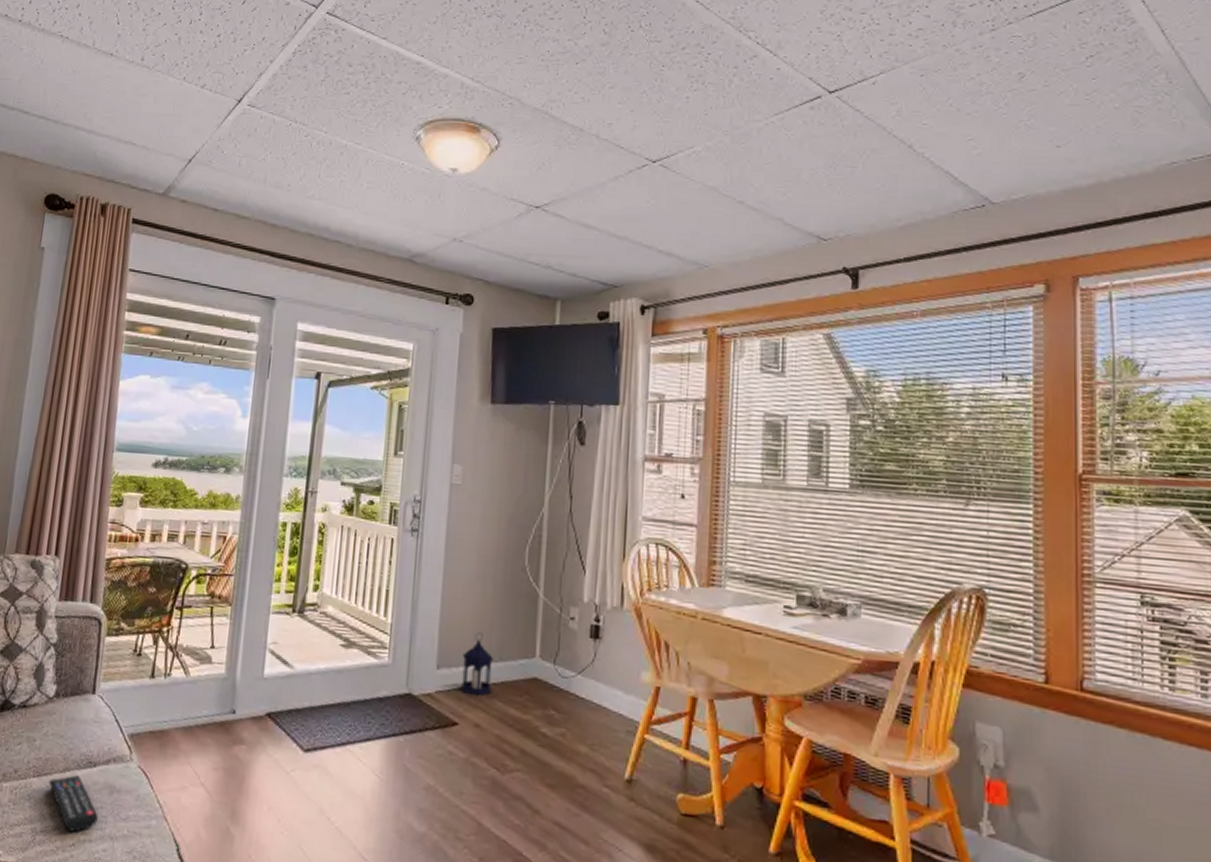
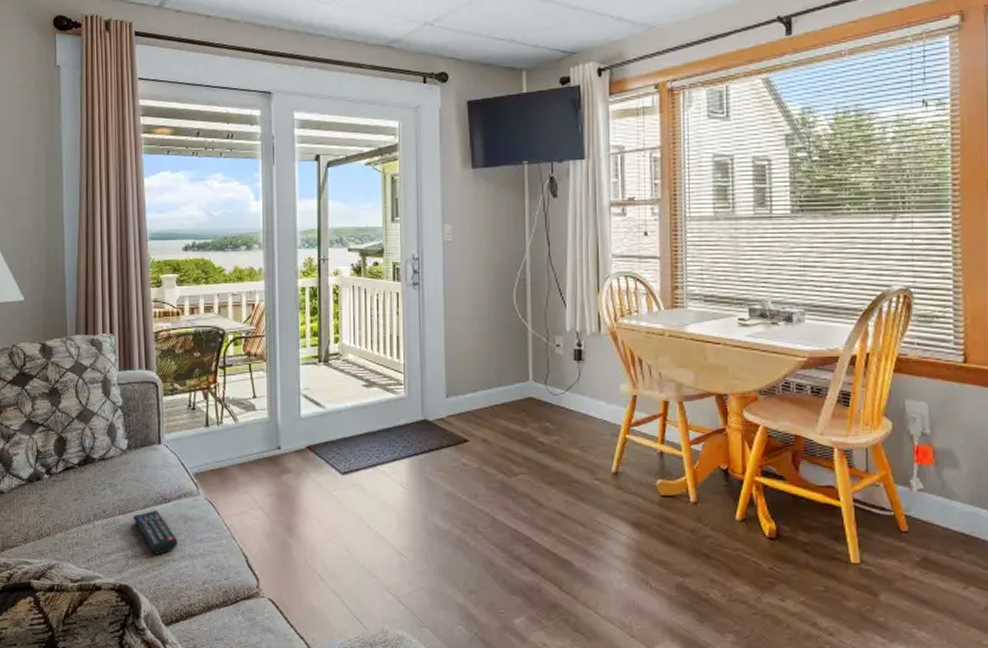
lantern: present [460,632,493,697] -> none [467,364,495,417]

